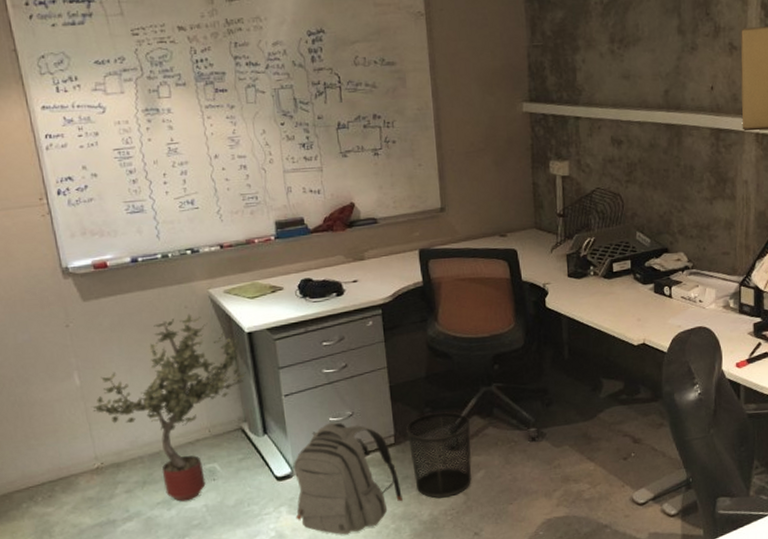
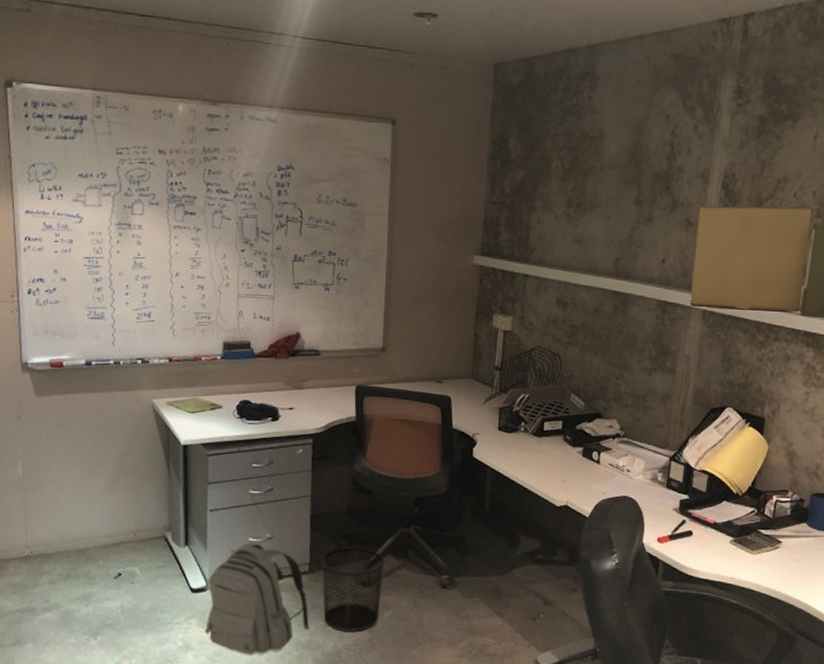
potted tree: present [92,313,246,502] -> none [30,420,177,600]

